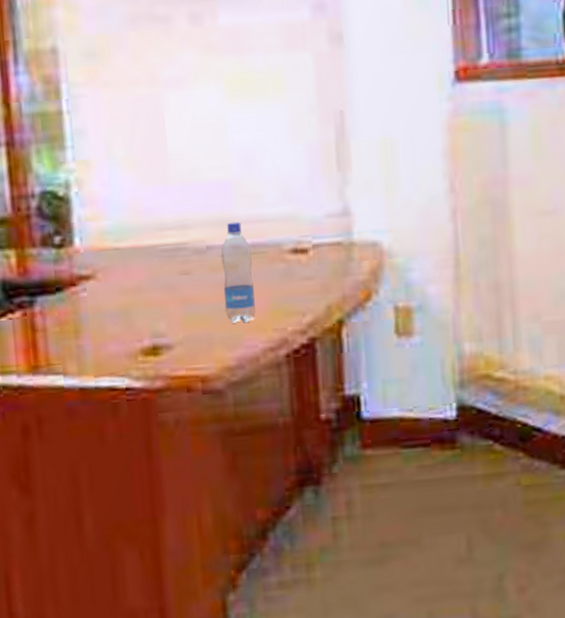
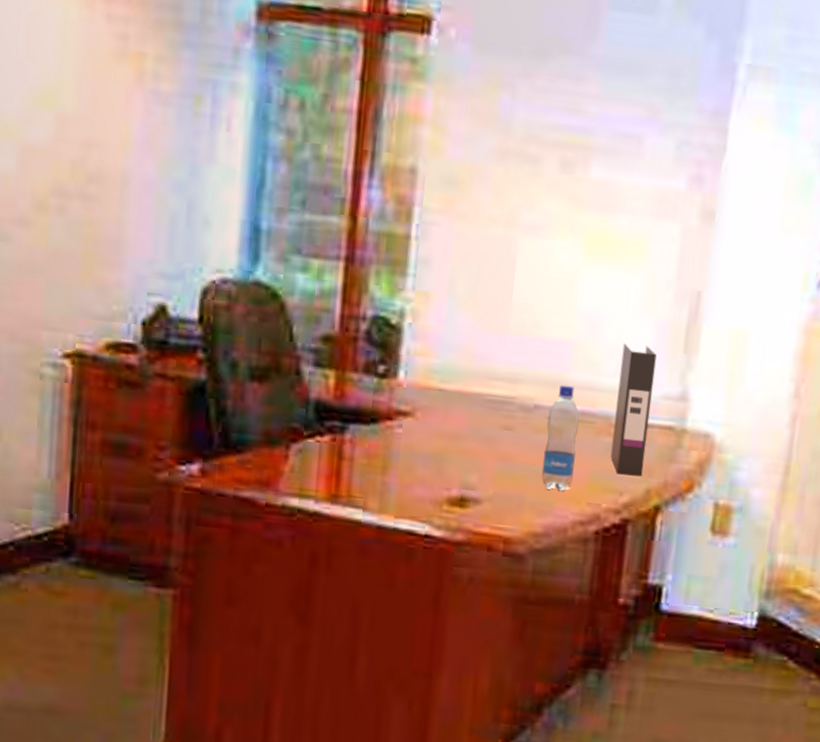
binder: none [279,171,321,297] -> present [610,343,657,477]

